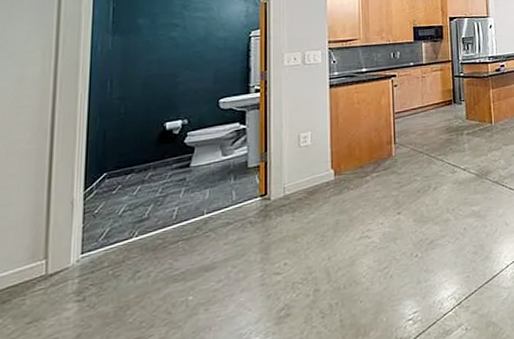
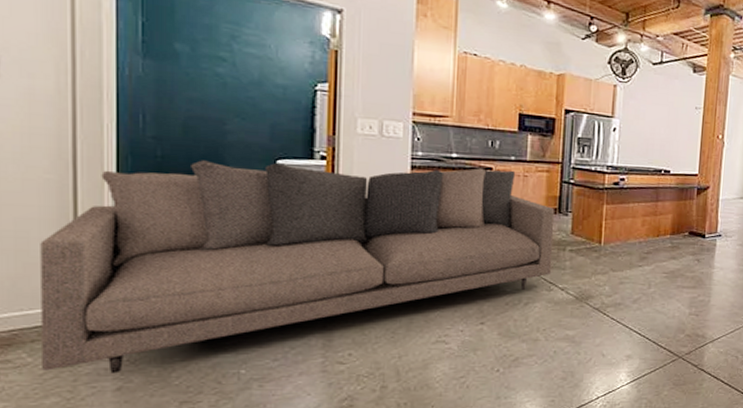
sofa: none [10,74,454,330] -> present [40,160,555,374]

